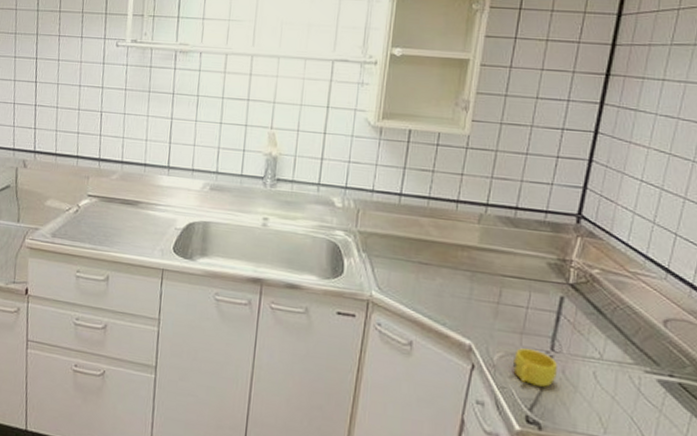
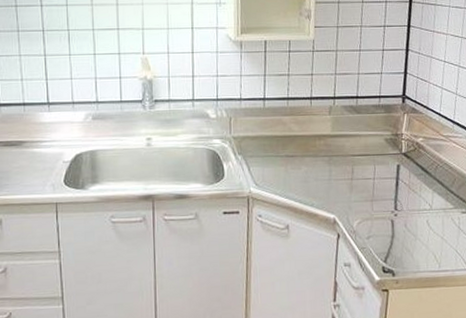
cup: present [513,348,557,387] -> none [368,212,401,241]

